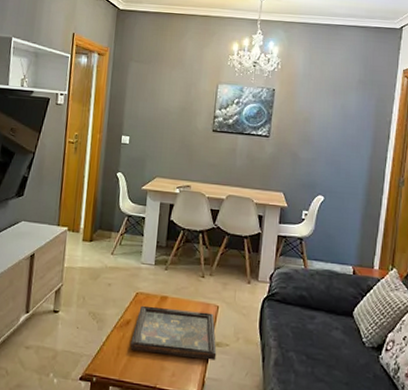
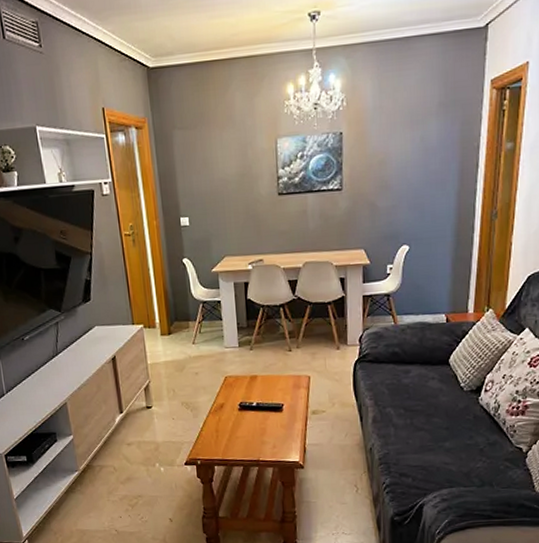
decorative tray: present [130,305,217,361] -> none [228,384,314,431]

